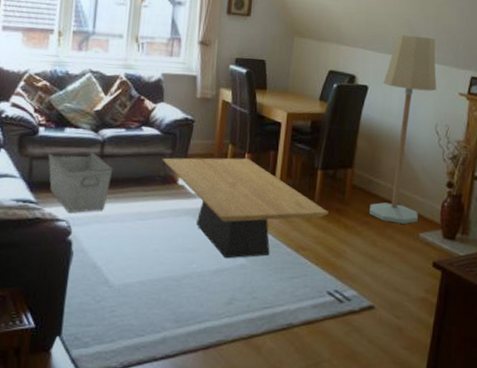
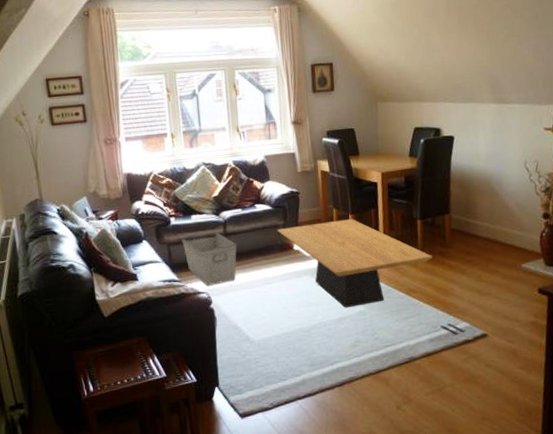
floor lamp: present [369,34,437,224] -> none [468,79,522,258]

